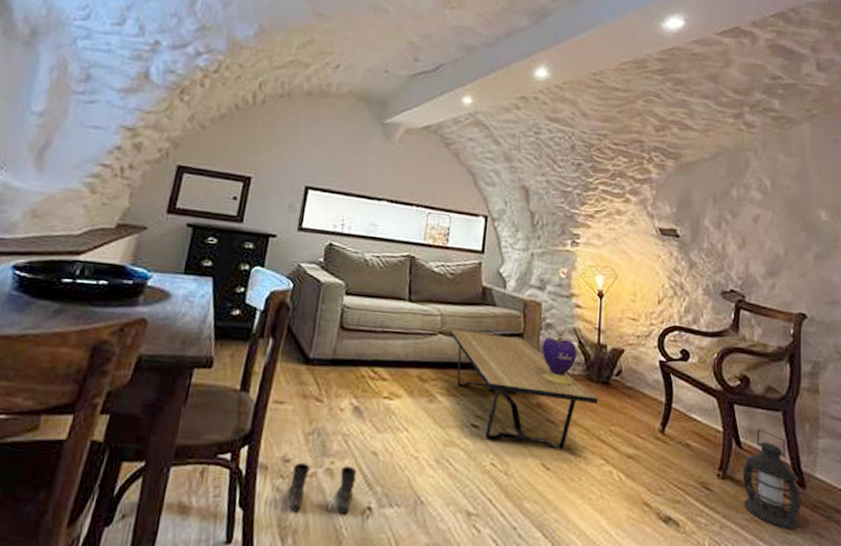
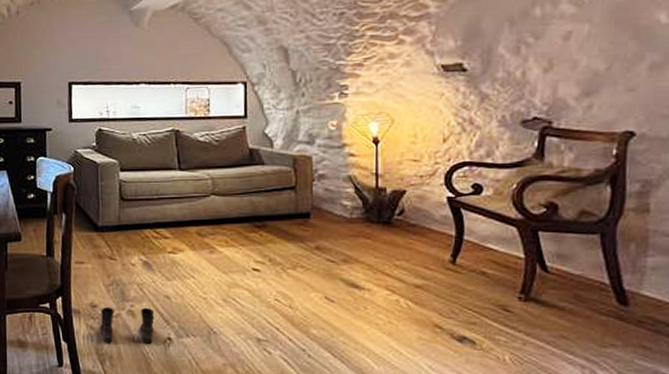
coffee table: present [449,329,598,450] -> none [222,189,379,284]
decorative container: present [541,325,578,387] -> none [316,175,355,229]
lantern: present [742,429,801,530] -> none [548,253,622,344]

